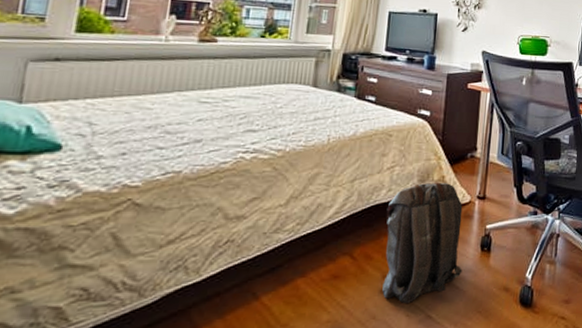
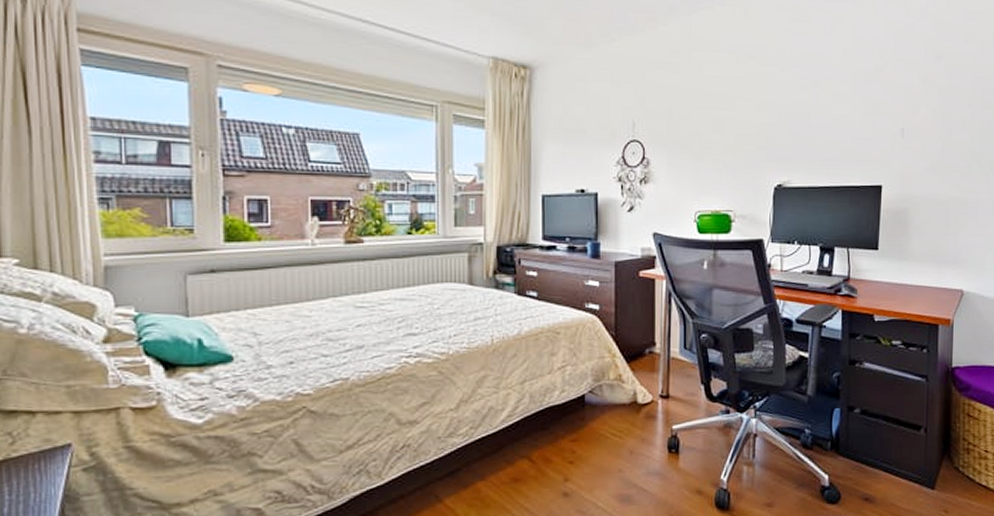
backpack: present [382,182,463,304] -> none [562,381,649,507]

